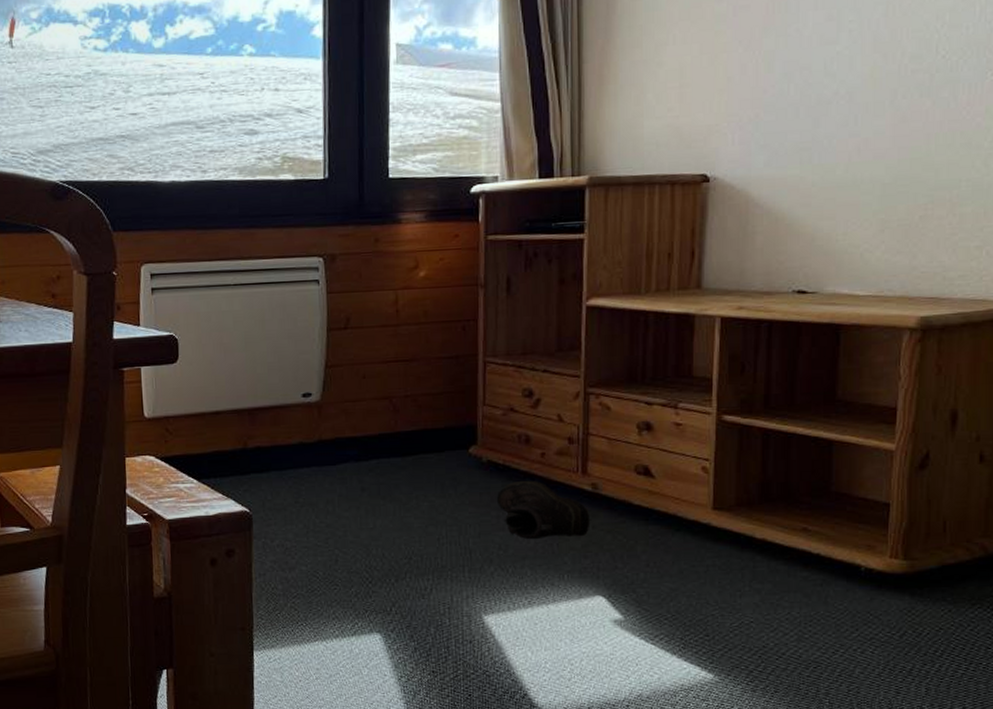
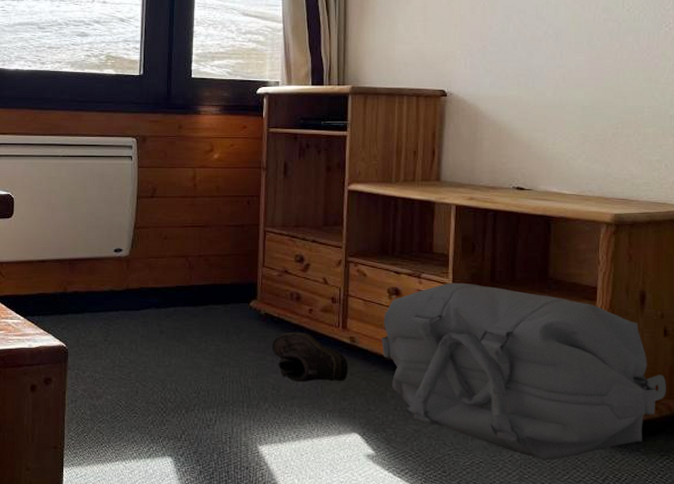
duffel bag: none [630,411,980,617] -> present [381,282,666,461]

